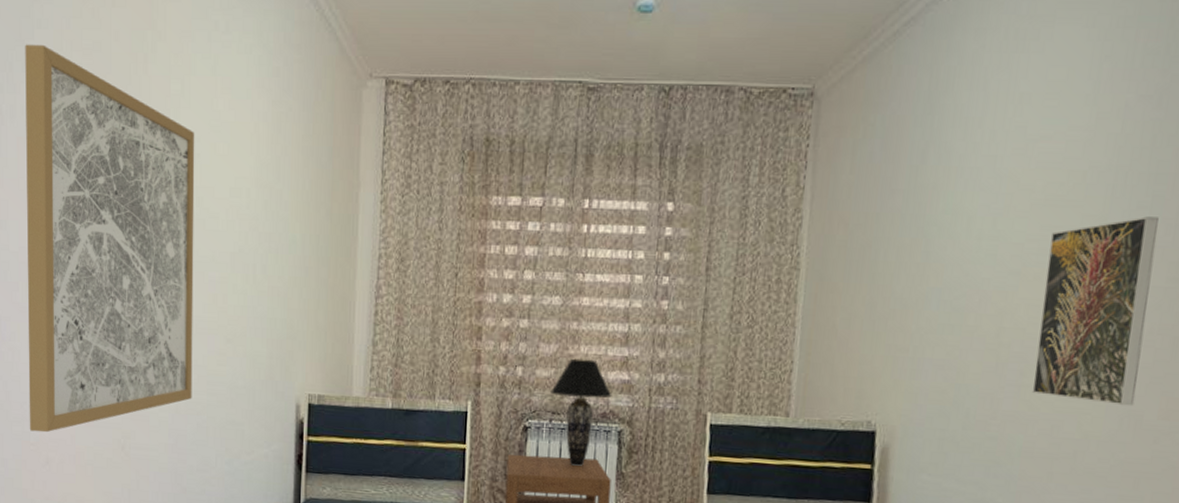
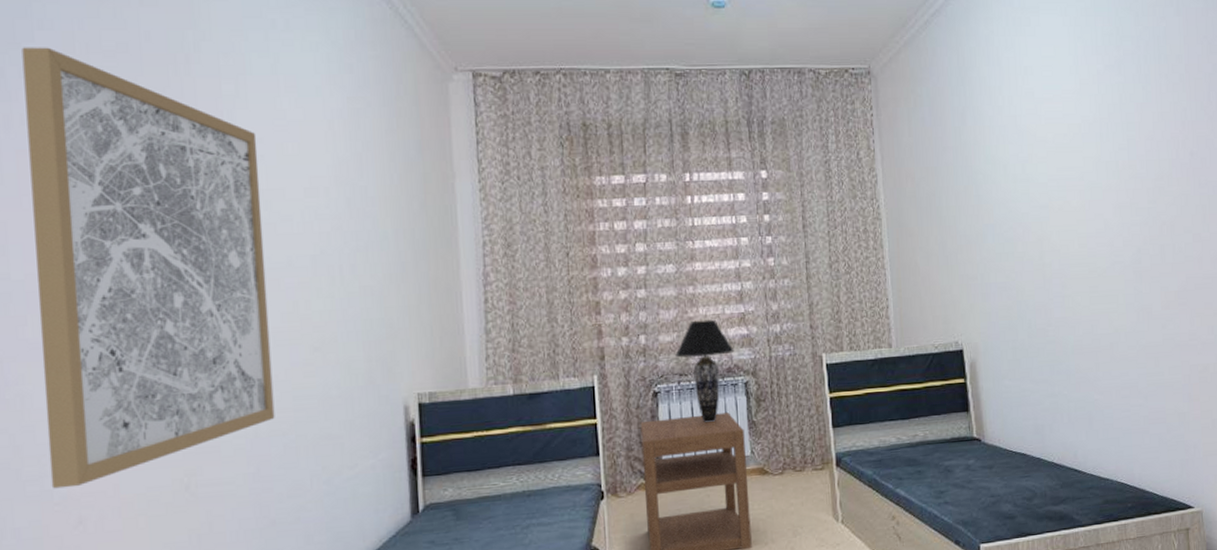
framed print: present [1032,216,1159,407] -> none [1064,155,1144,303]

